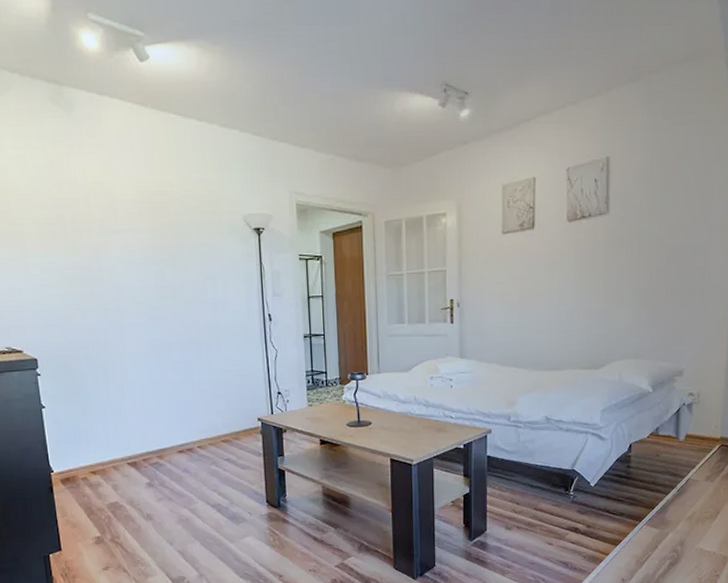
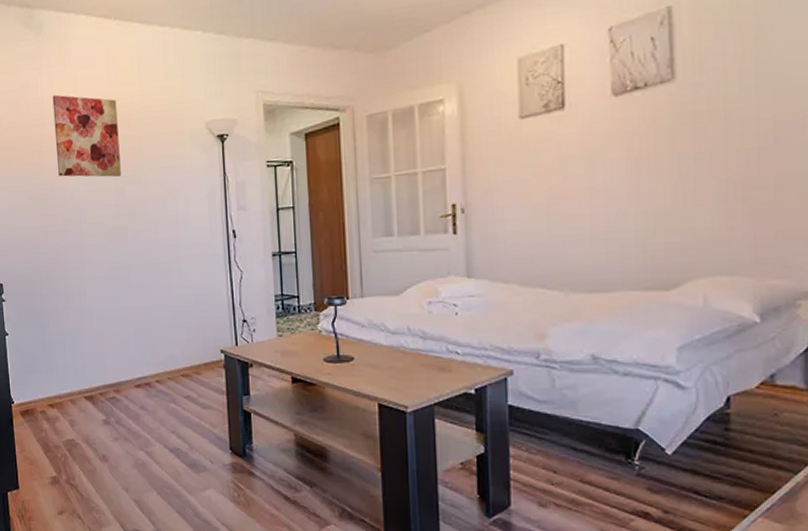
wall art: none [86,176,161,260] -> present [52,94,121,177]

